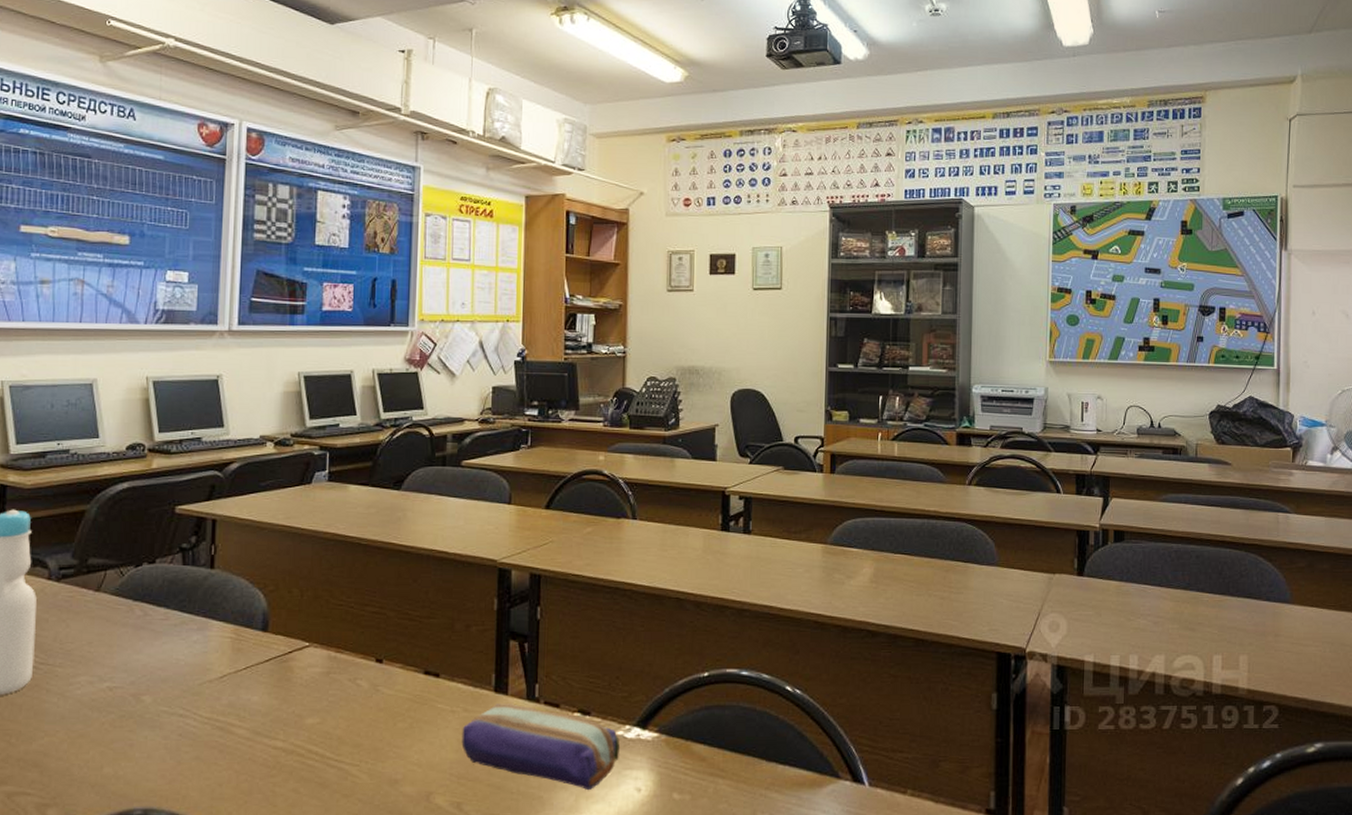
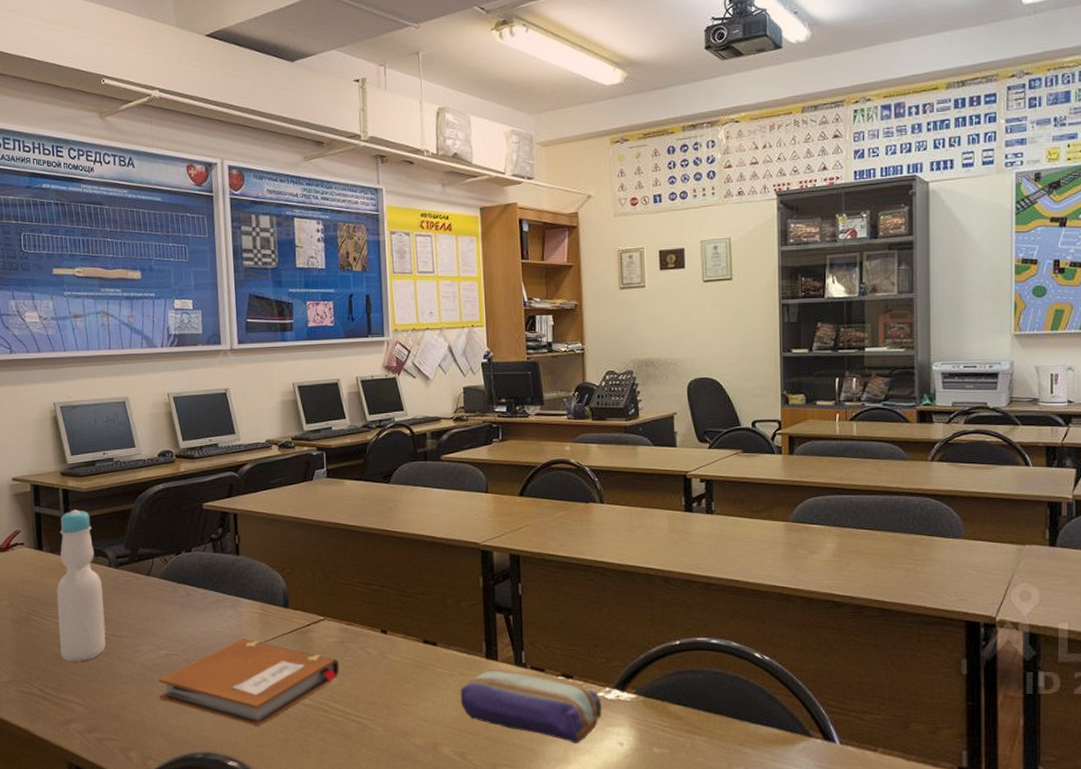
notebook: none [95,668,323,775] -> present [158,638,340,726]

